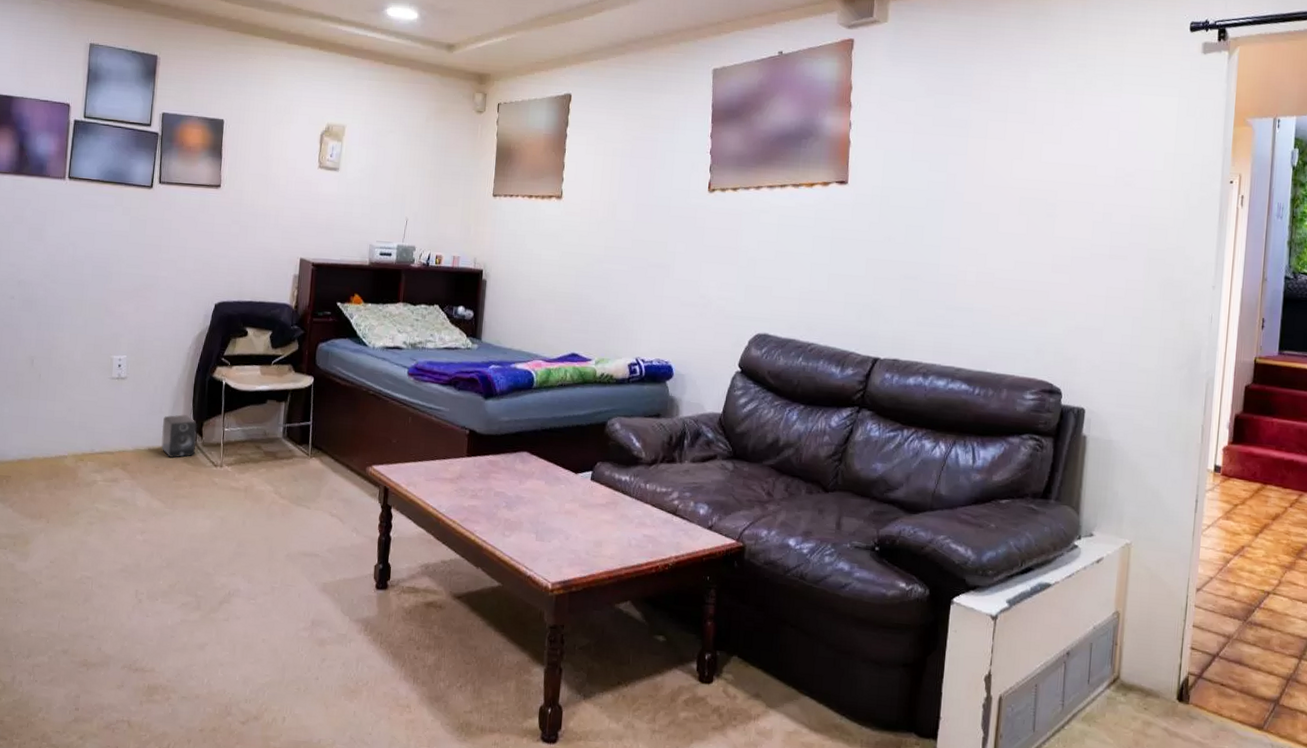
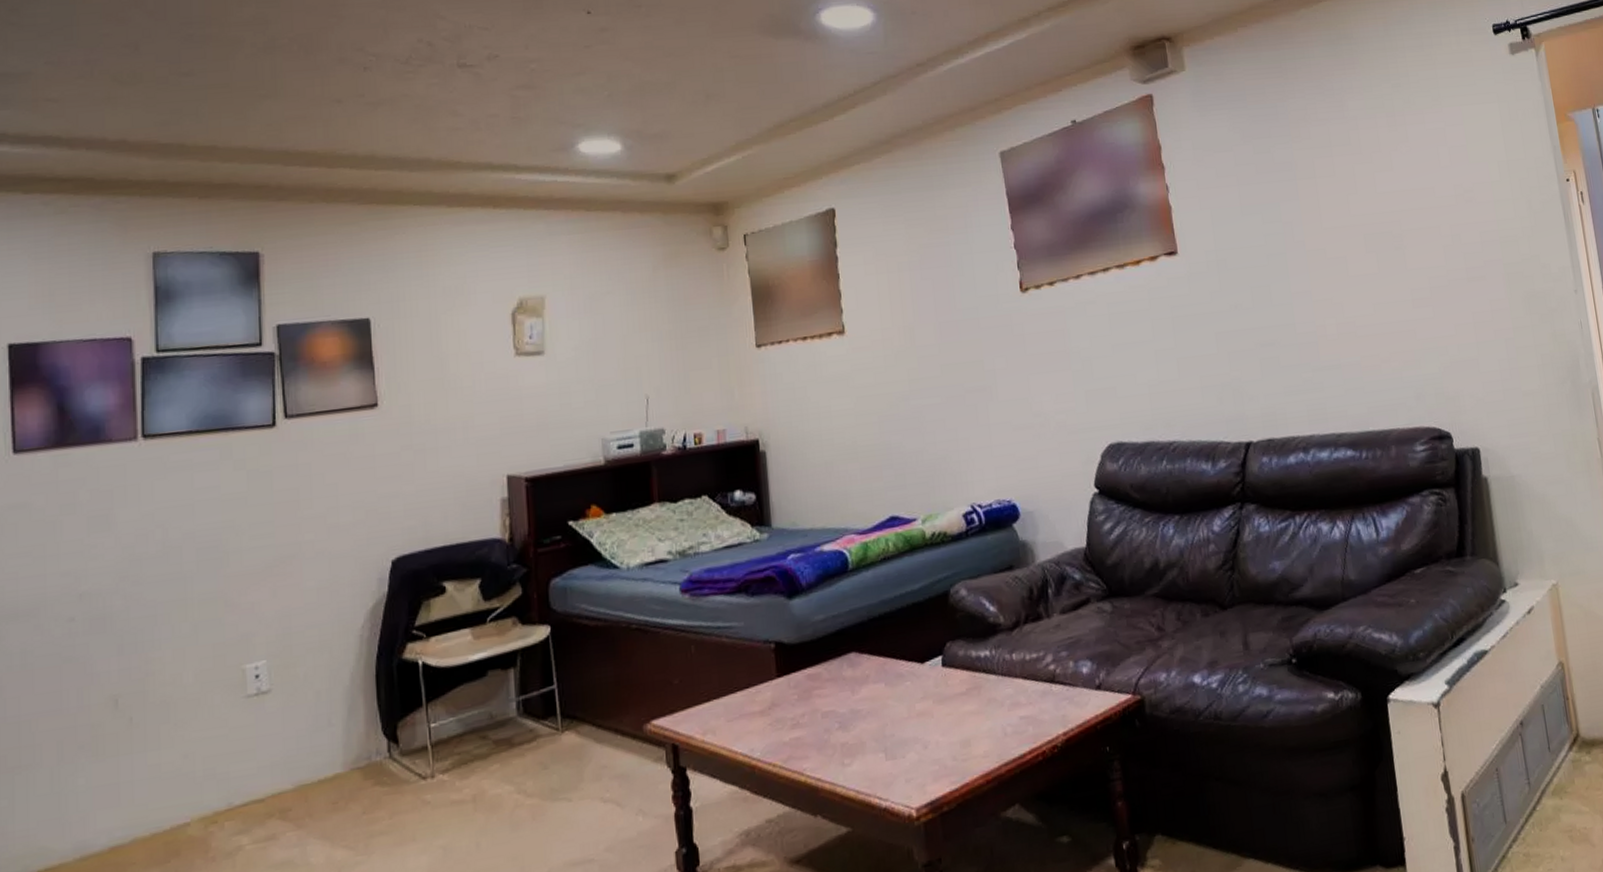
speaker: present [161,414,198,458] -> none [334,719,391,784]

